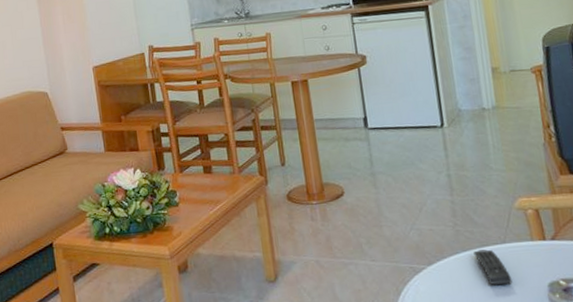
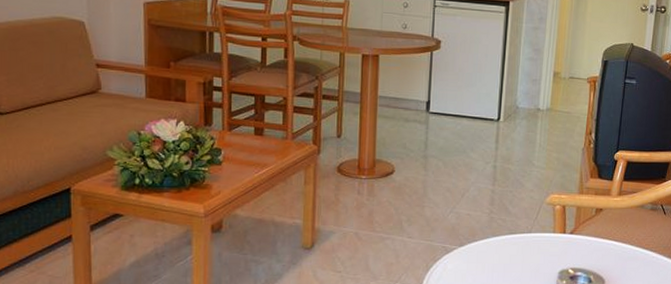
remote control: present [473,249,512,285] -> none [502,237,530,269]

